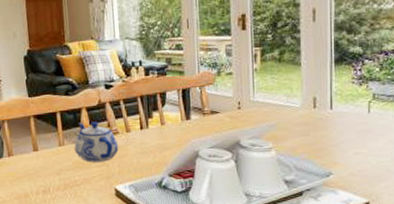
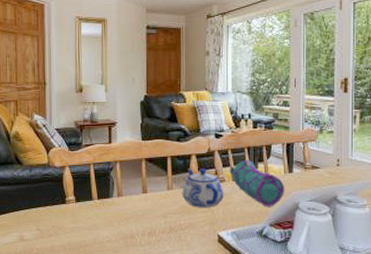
pencil case: none [123,109,183,157] -> present [230,159,285,207]

